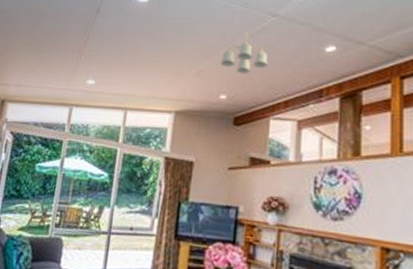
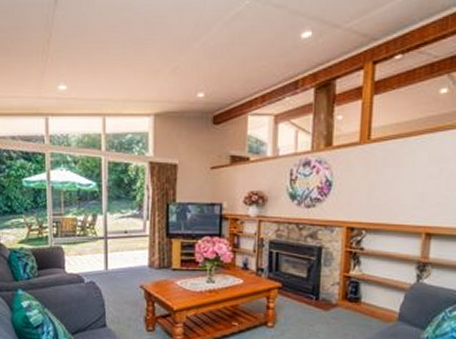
ceiling light fixture: present [220,32,268,74] -> none [195,19,244,69]

